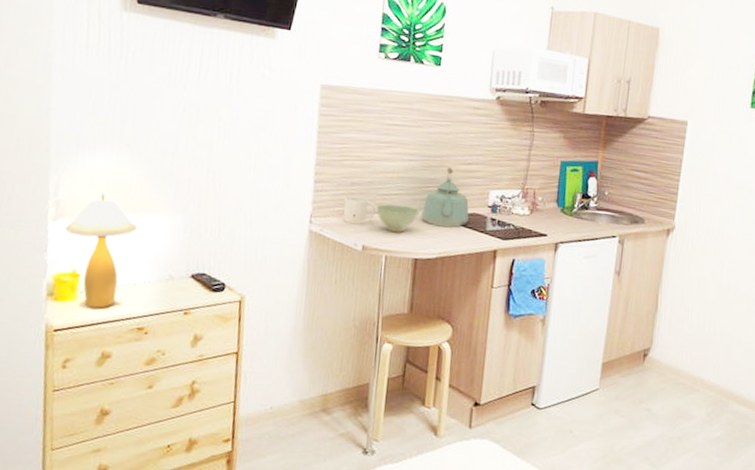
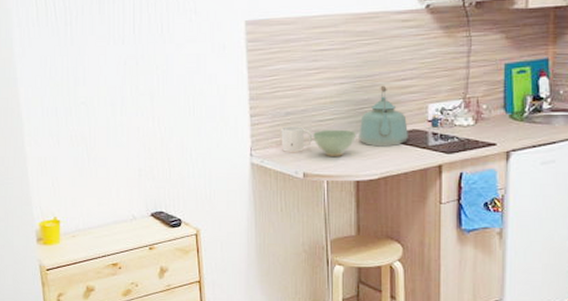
table lamp: present [65,192,137,308] -> none [43,147,100,249]

